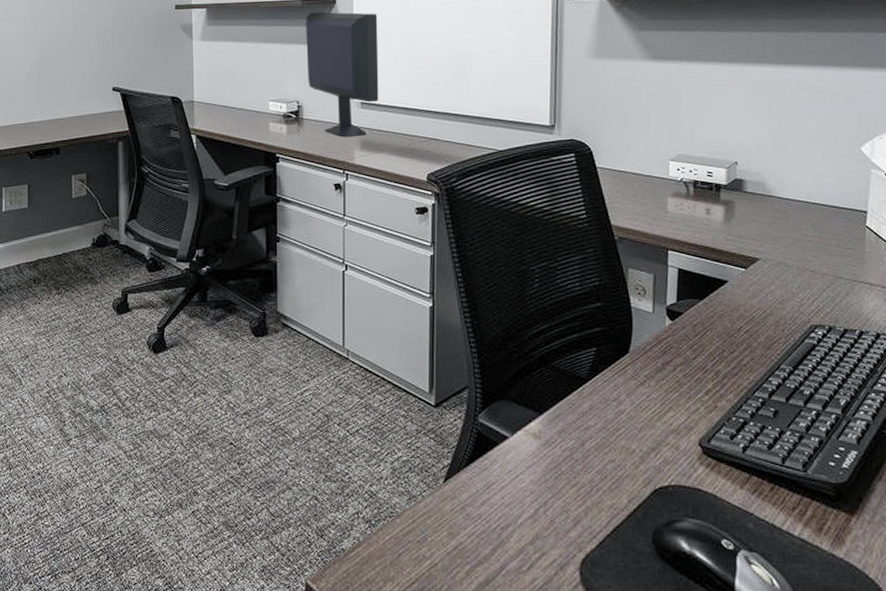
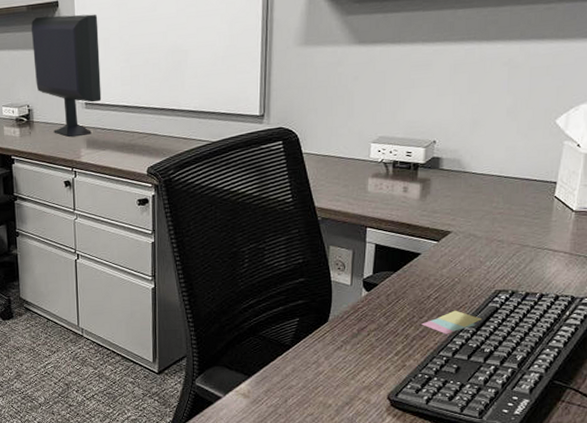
sticky notes: none [732,345,800,373] -> present [421,310,483,334]

